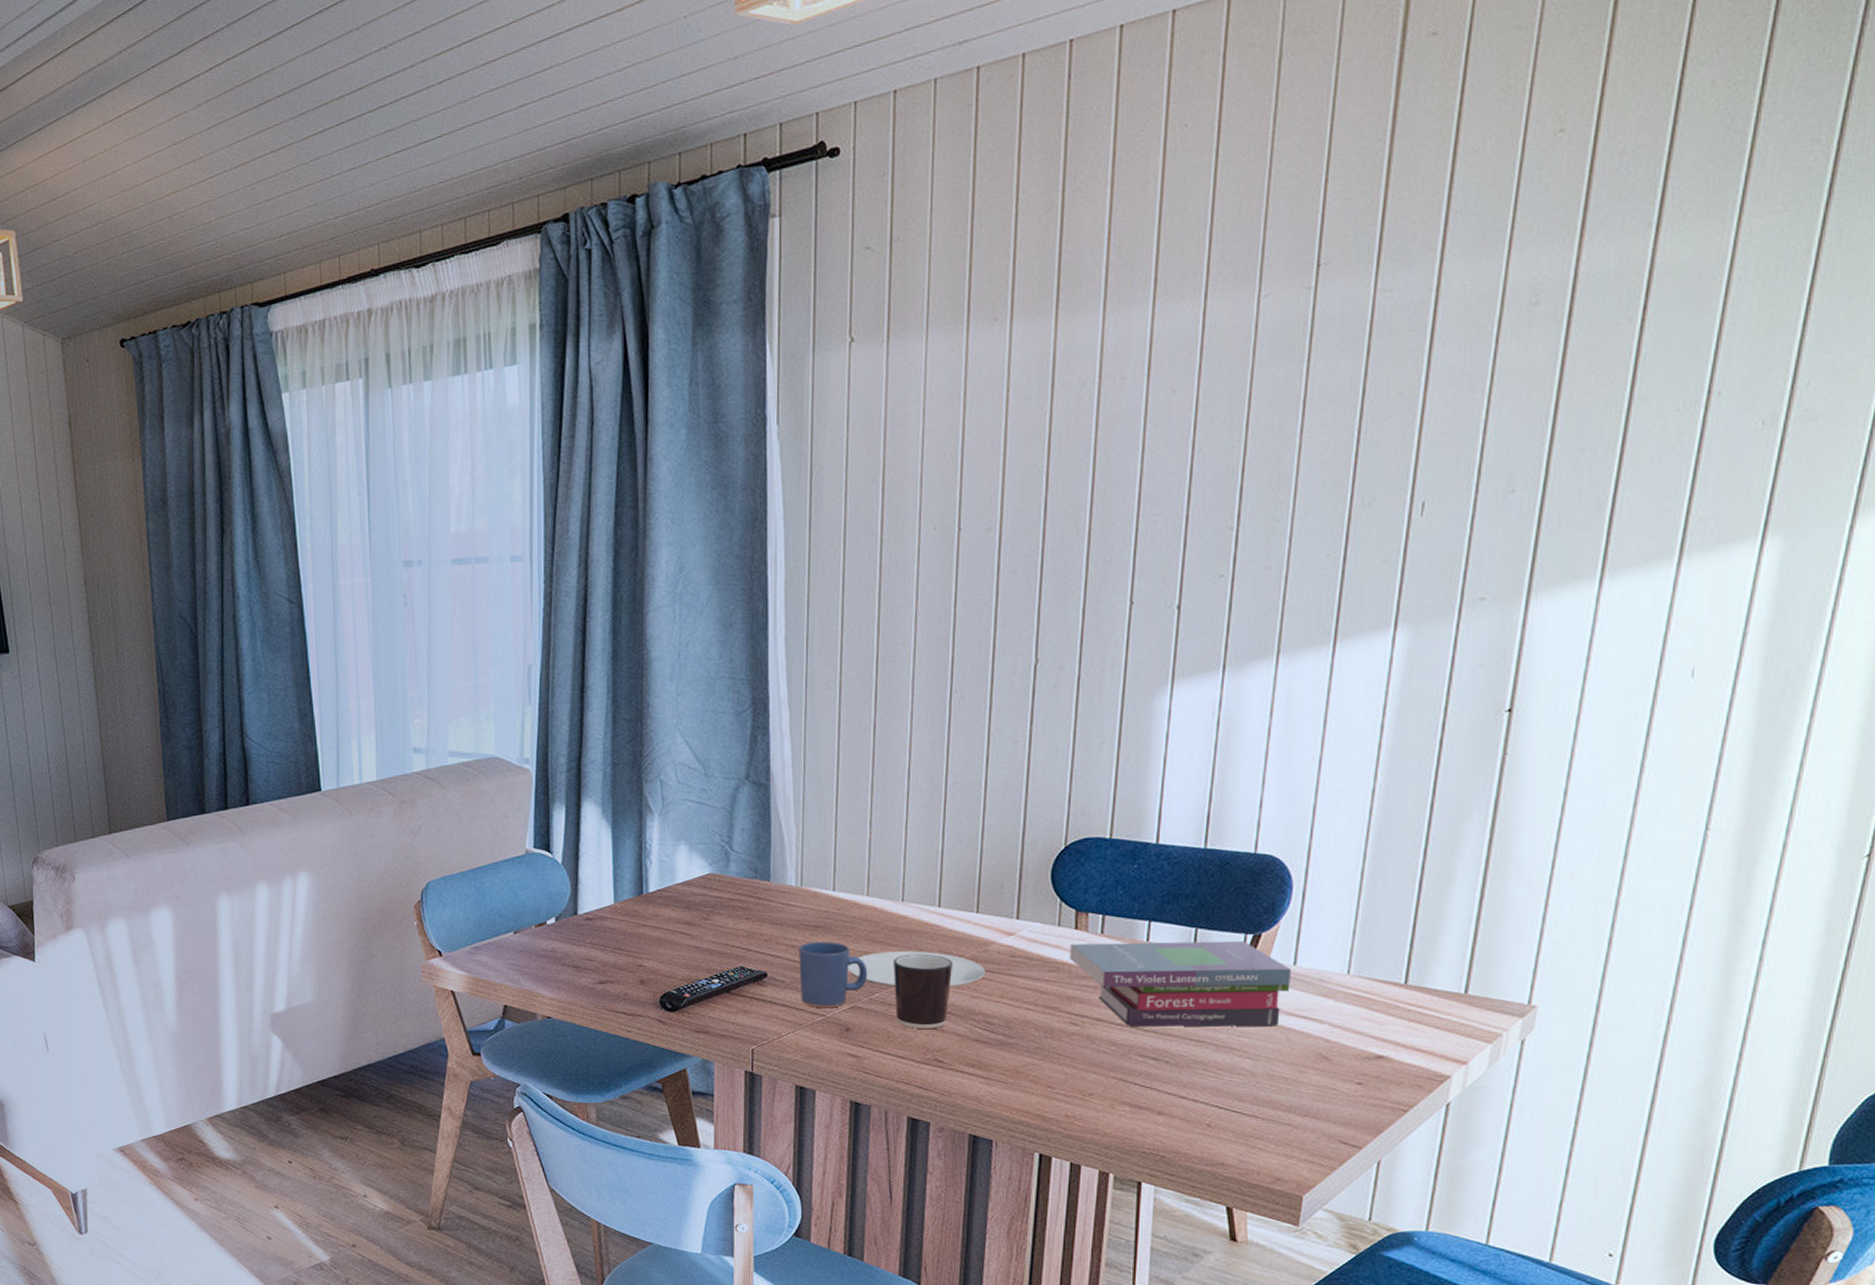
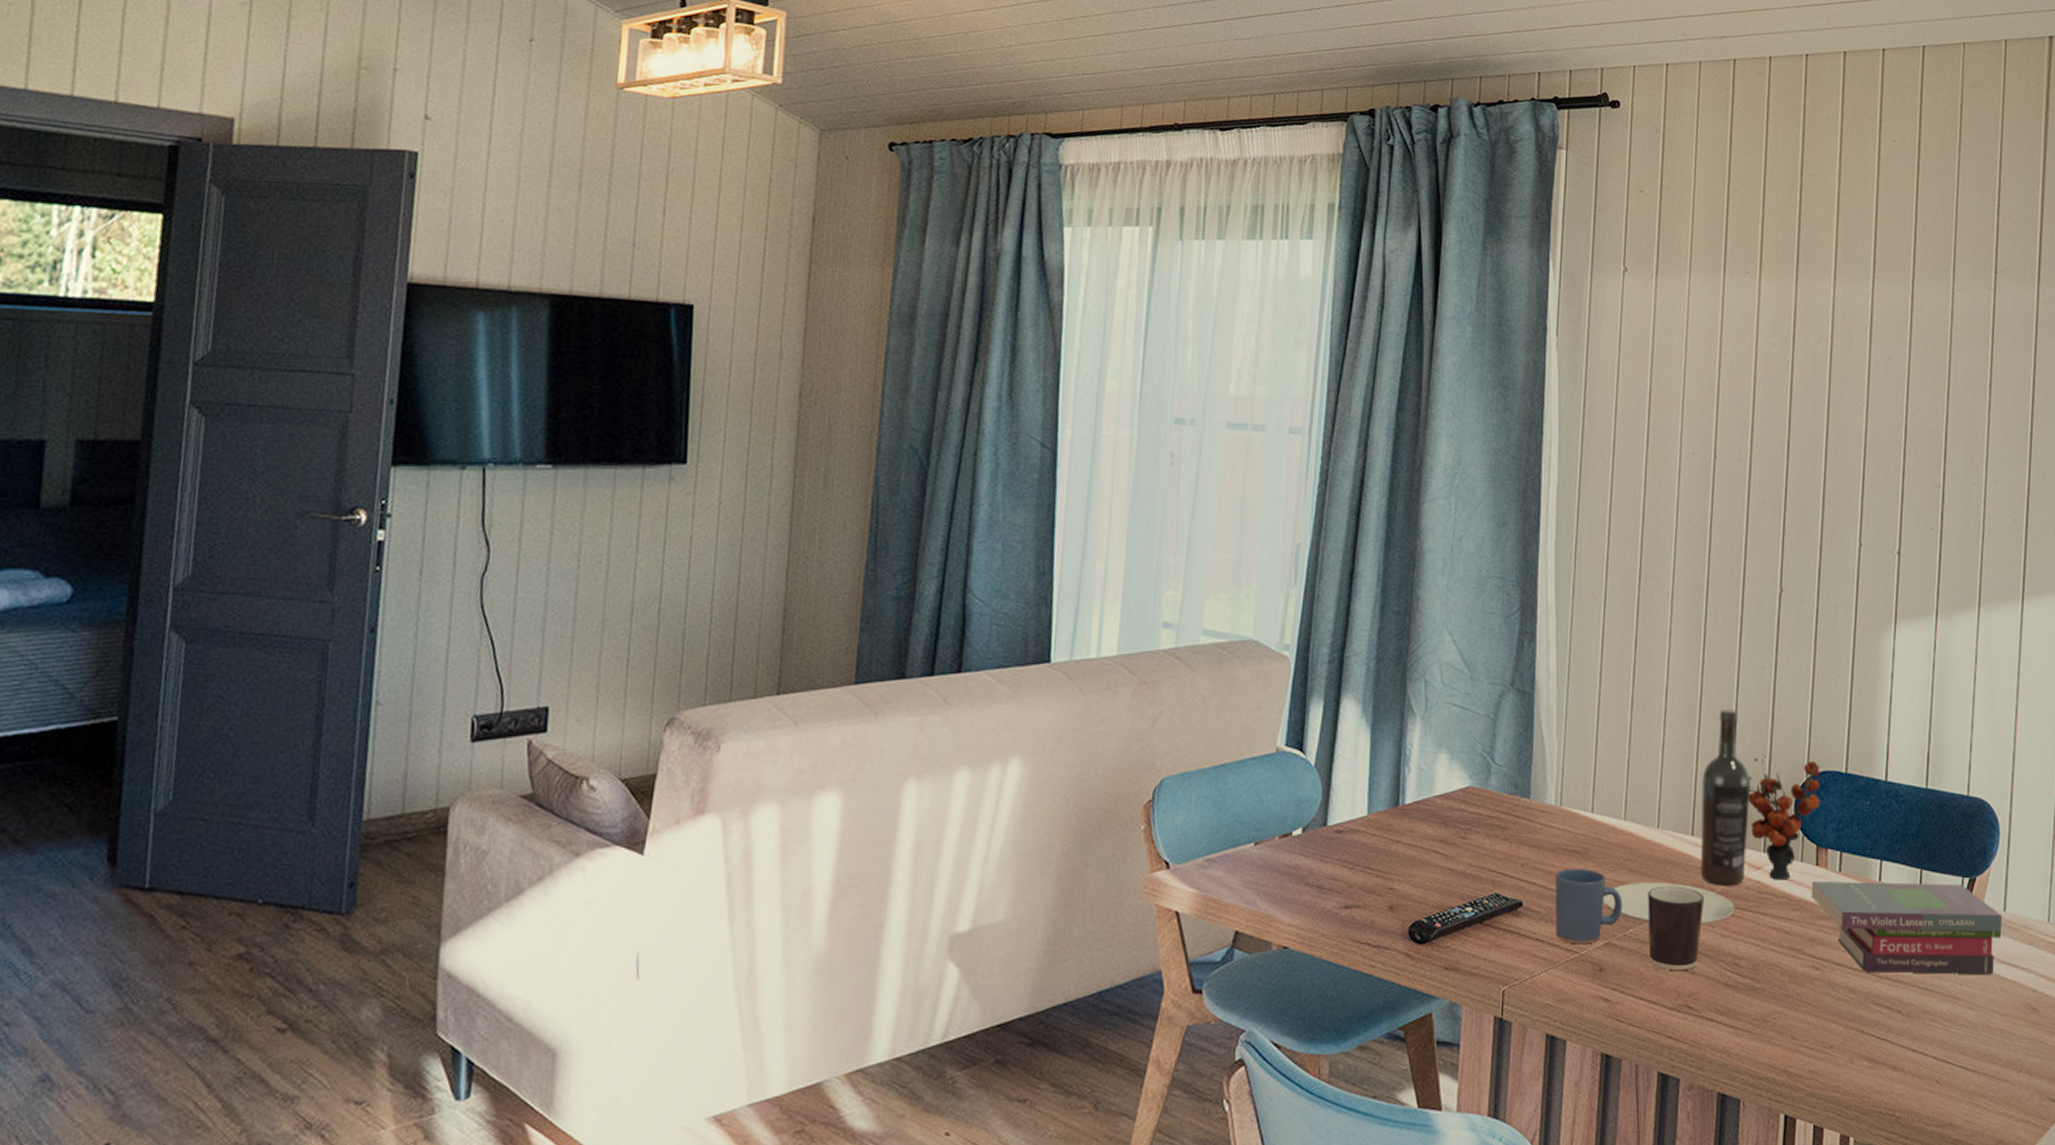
wine bottle: none [947,785,1002,951] -> present [1700,710,1751,884]
bouquet: none [999,825,1081,944] -> present [1748,753,1820,880]

